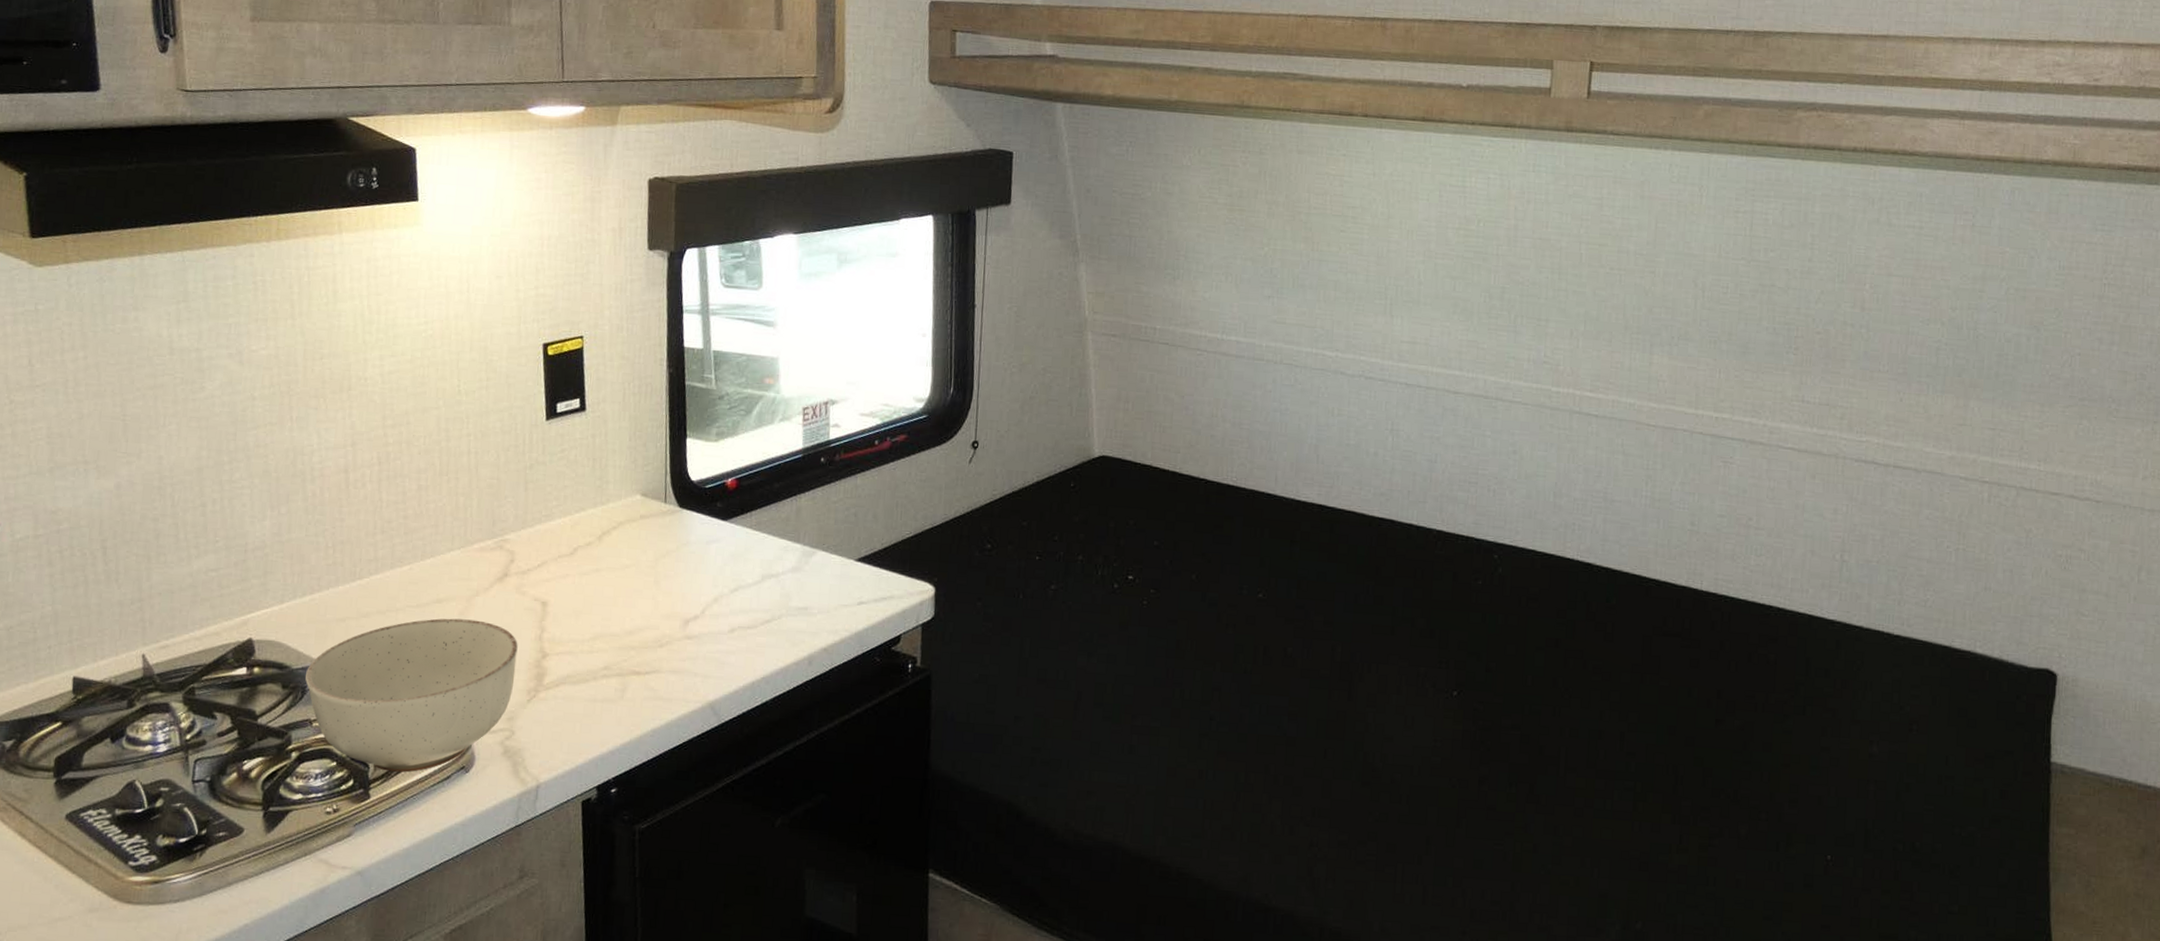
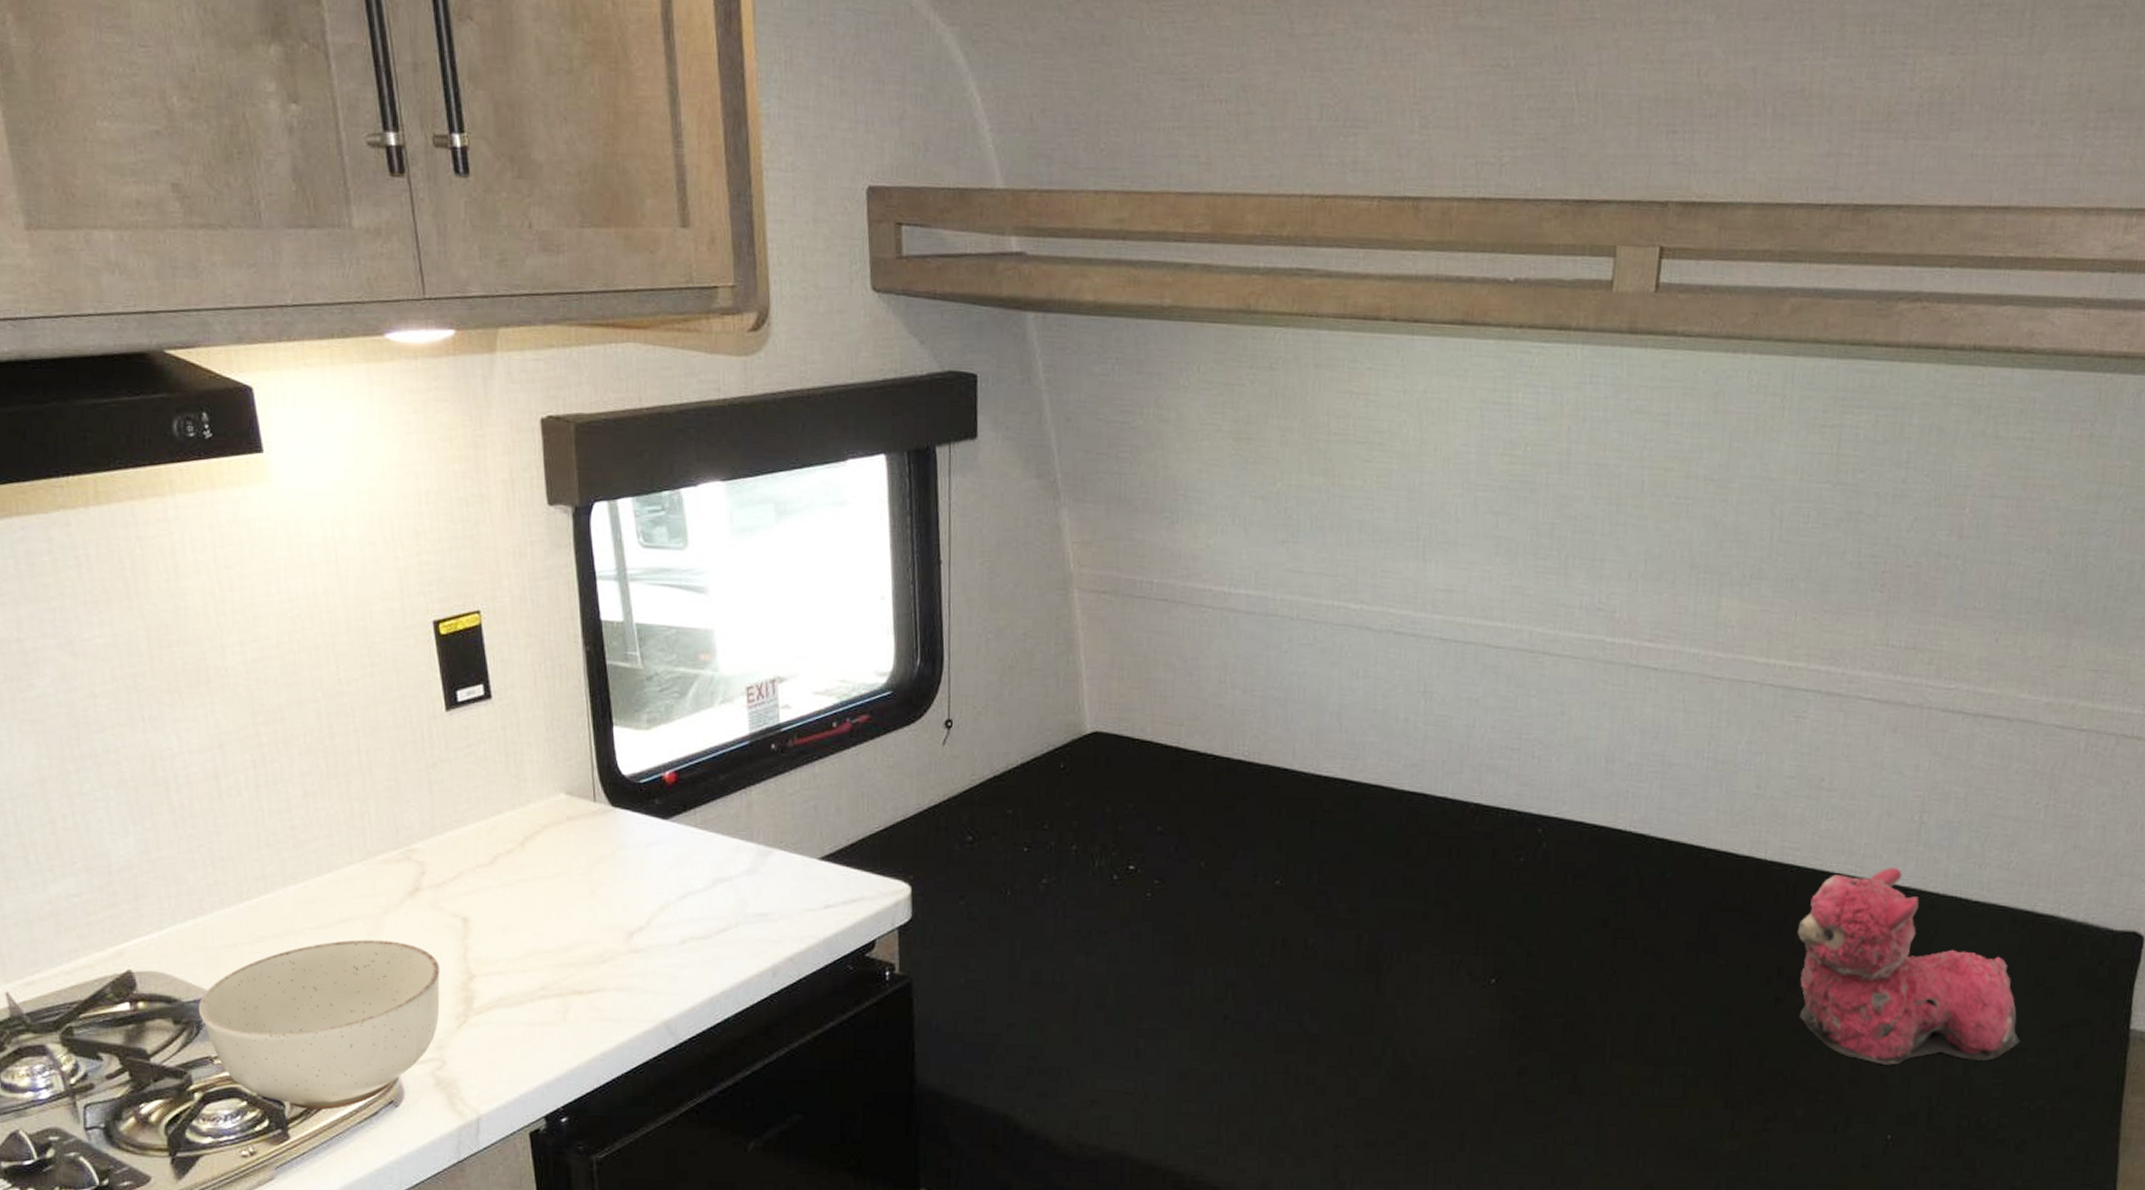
stuffed animal: none [1733,601,1948,789] -> present [1797,868,2021,1066]

